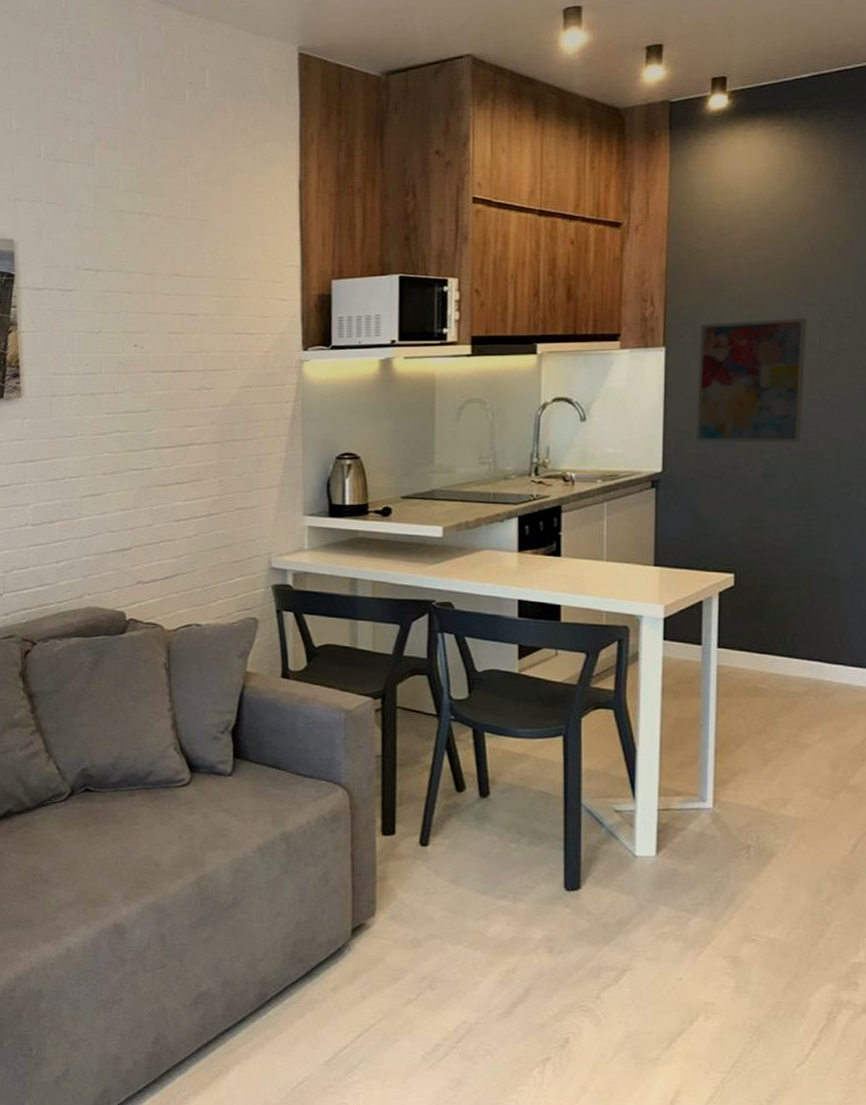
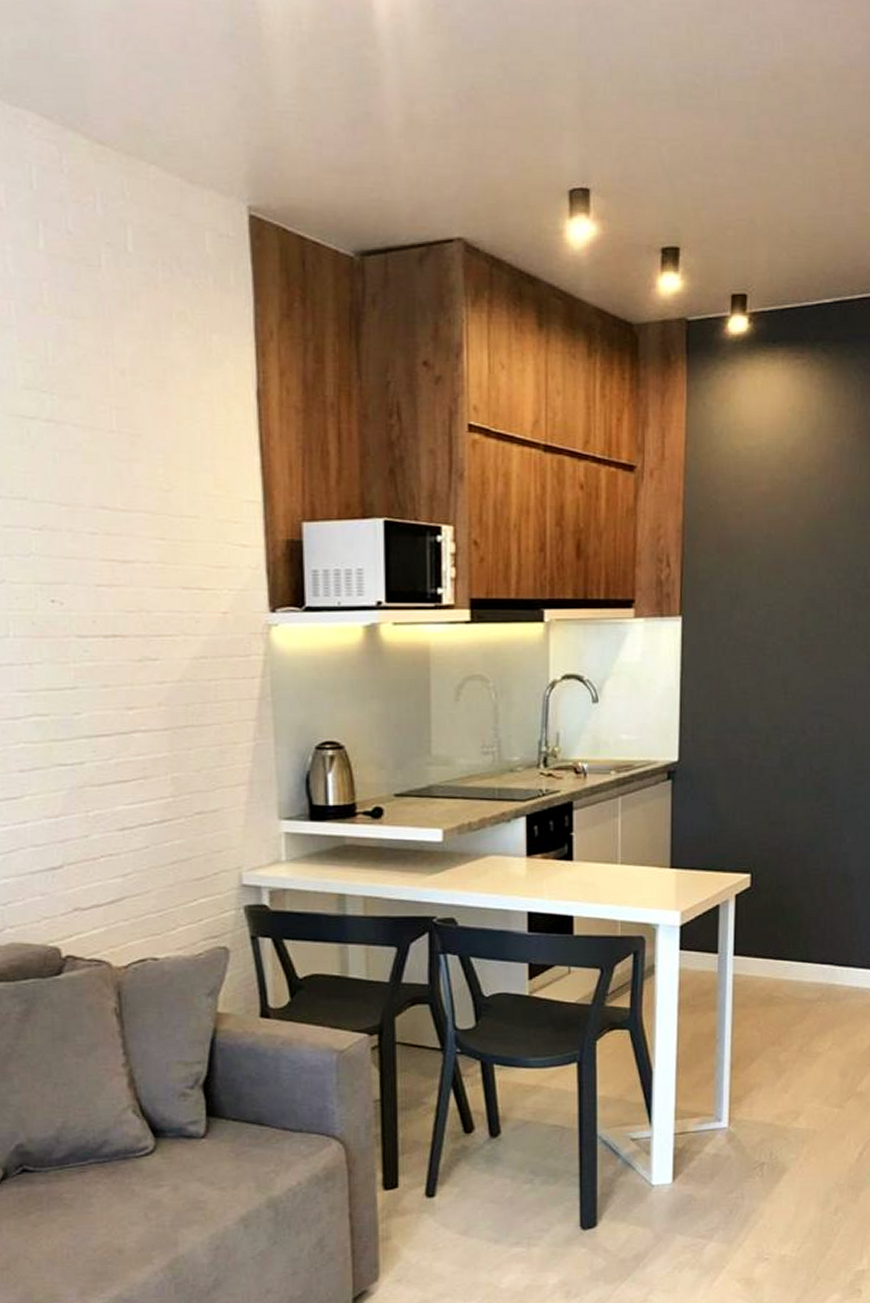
wall art: present [695,318,807,443] -> none [712,587,825,728]

